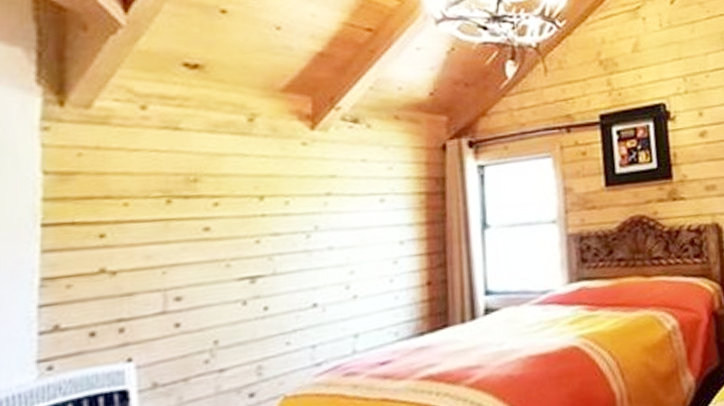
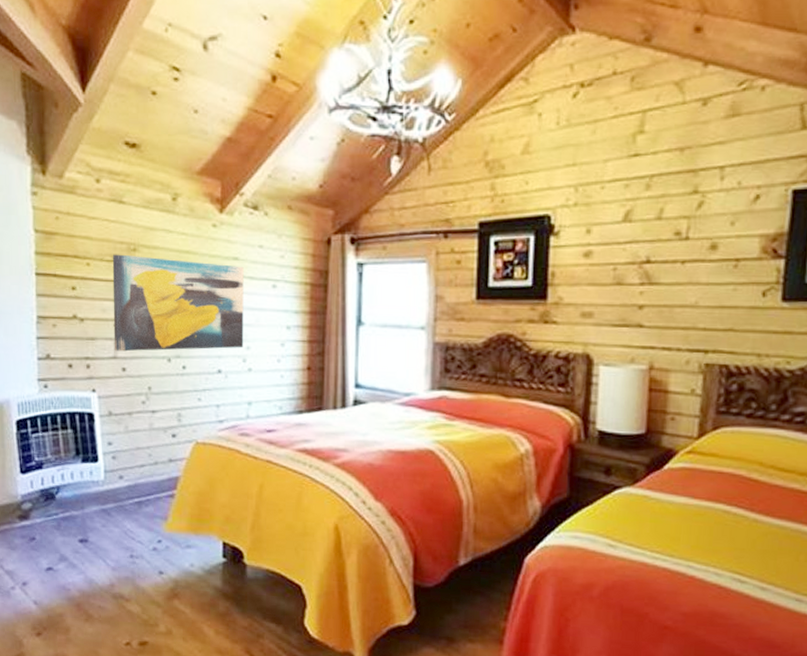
wall art: none [162,183,346,305] -> present [112,254,244,352]

